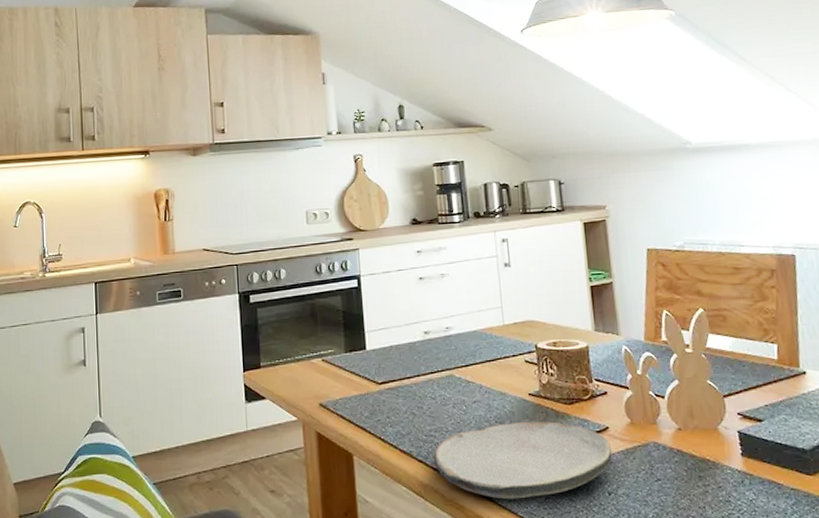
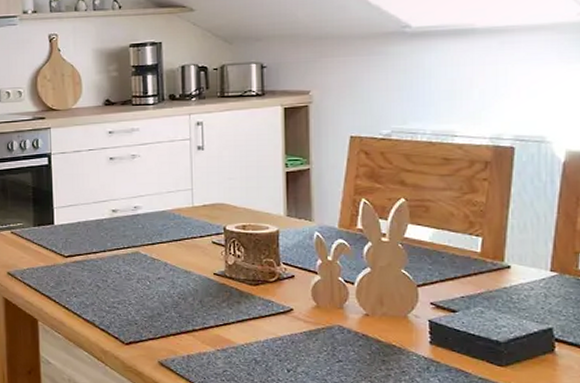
plate: present [433,421,613,500] -> none [115,298,295,370]

